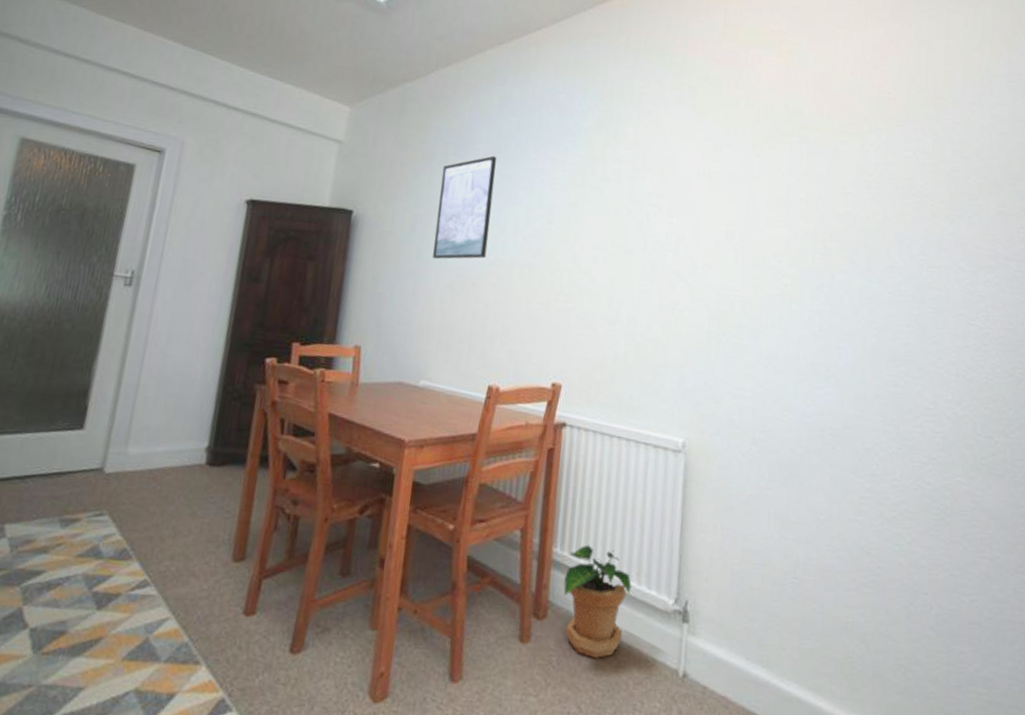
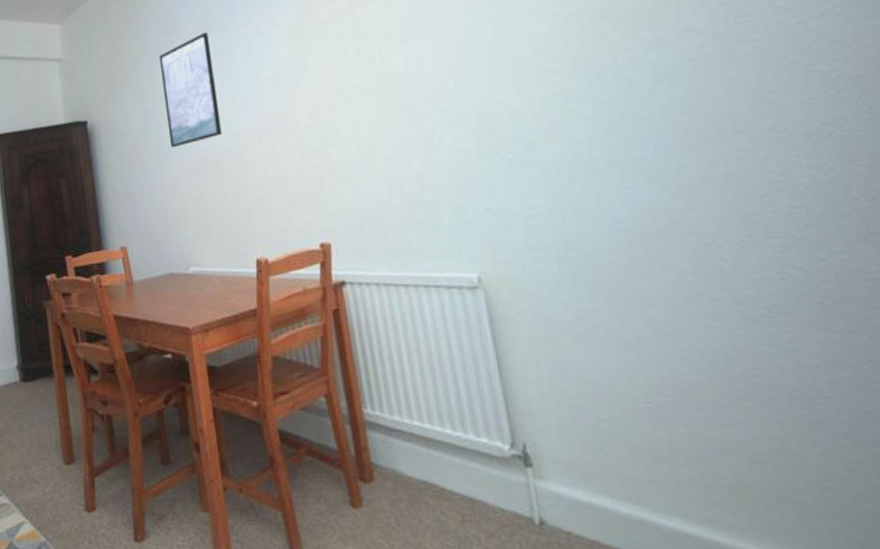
potted plant: present [563,545,632,658] -> none [382,400,461,515]

